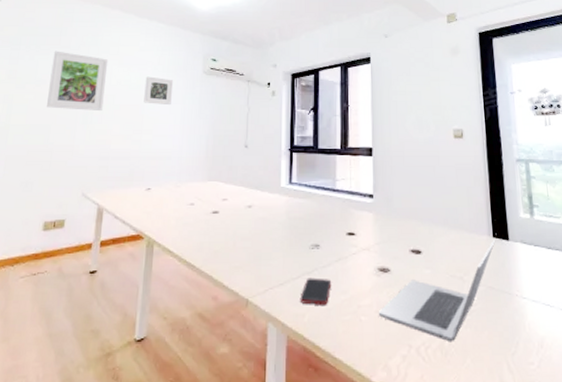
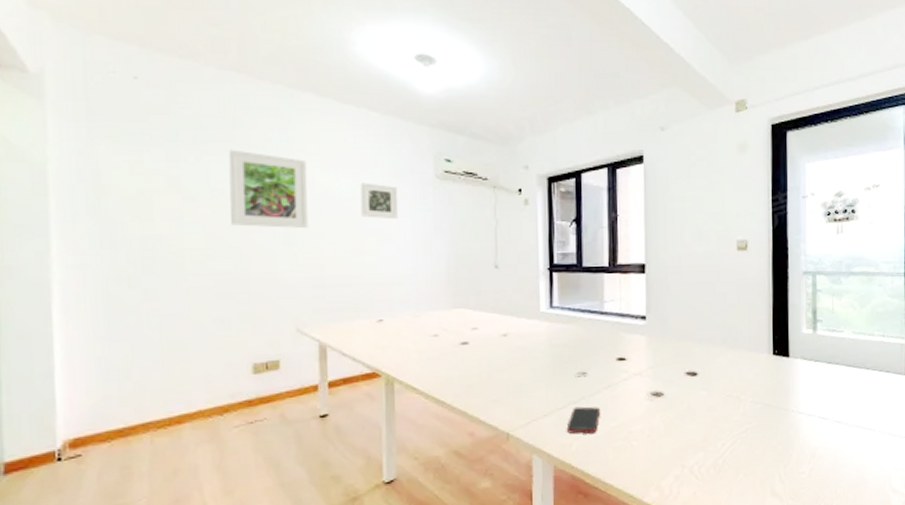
laptop: present [378,240,495,342] -> none [650,357,775,460]

